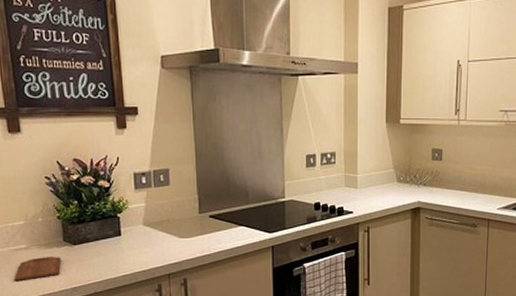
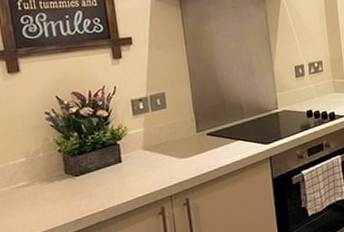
cutting board: present [14,257,62,280] -> none [17,190,64,219]

